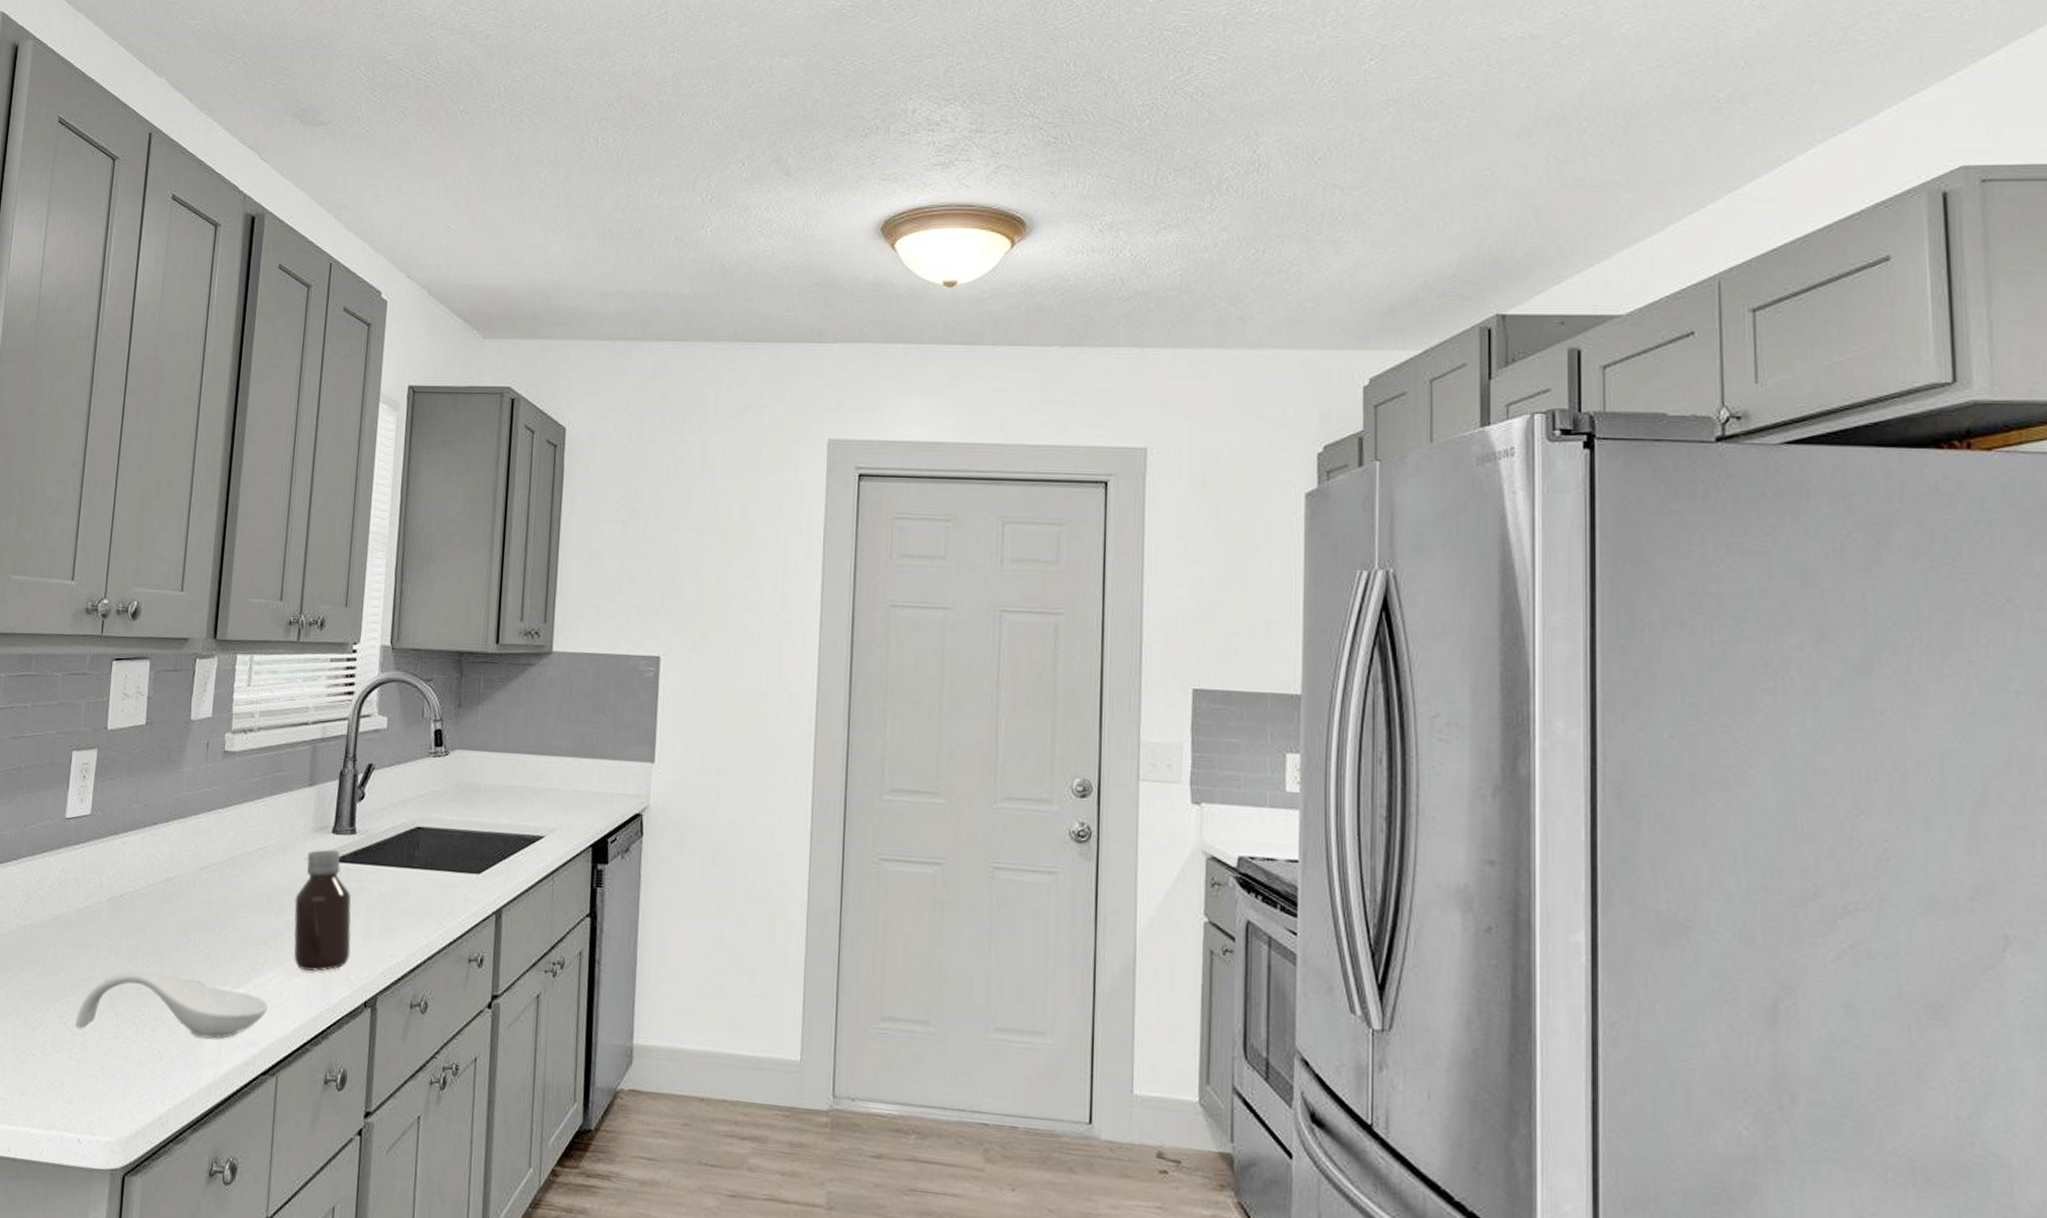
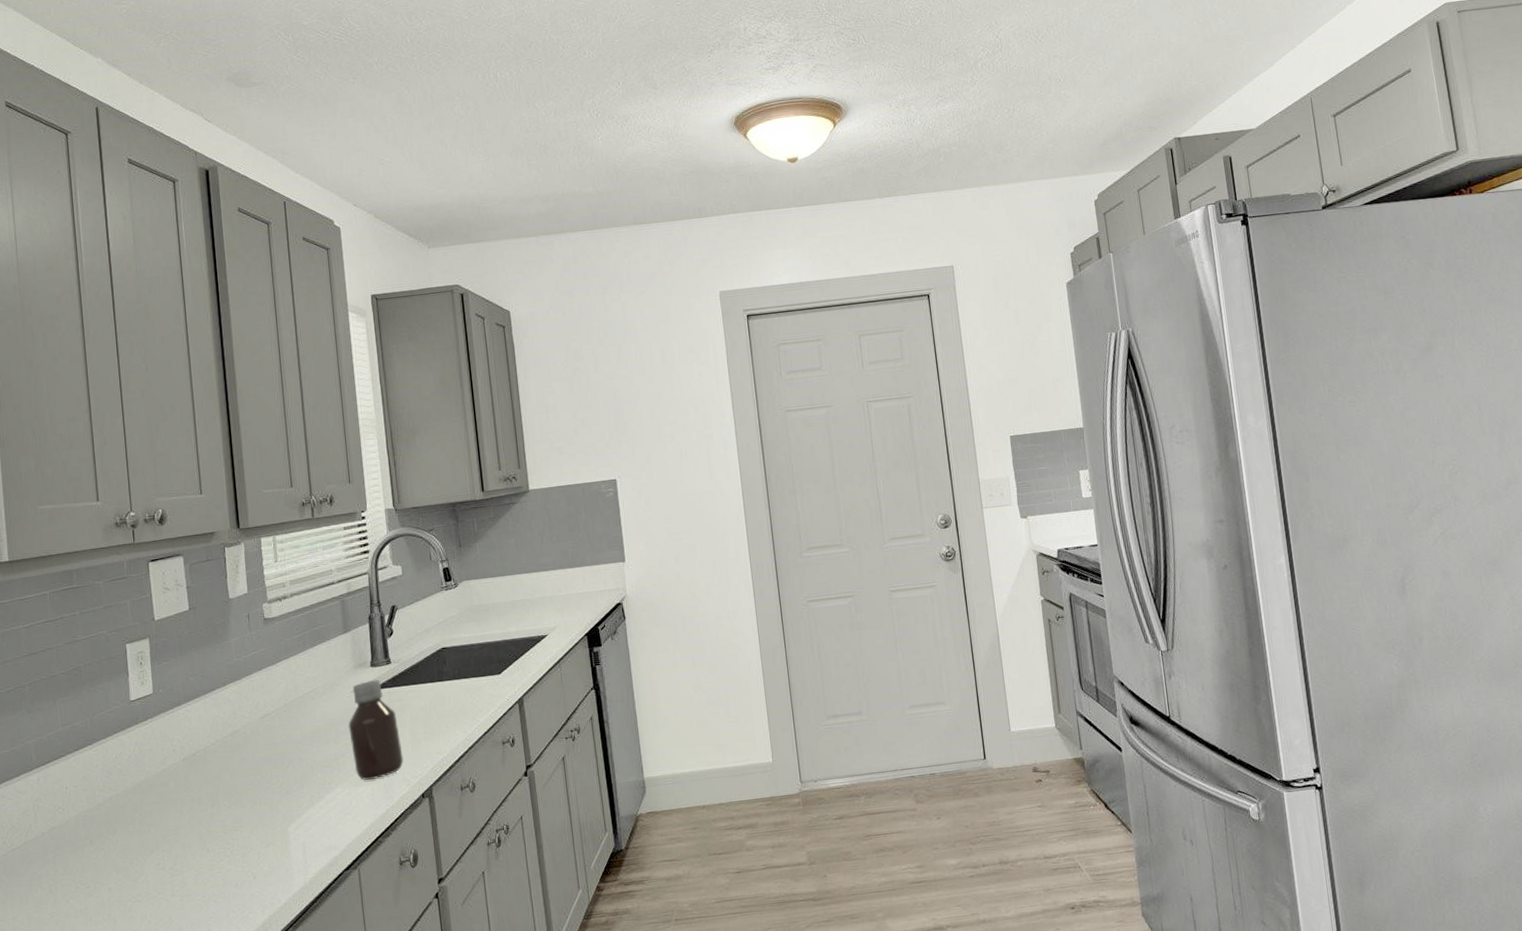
spoon rest: present [75,969,269,1039] -> none [172,808,342,871]

